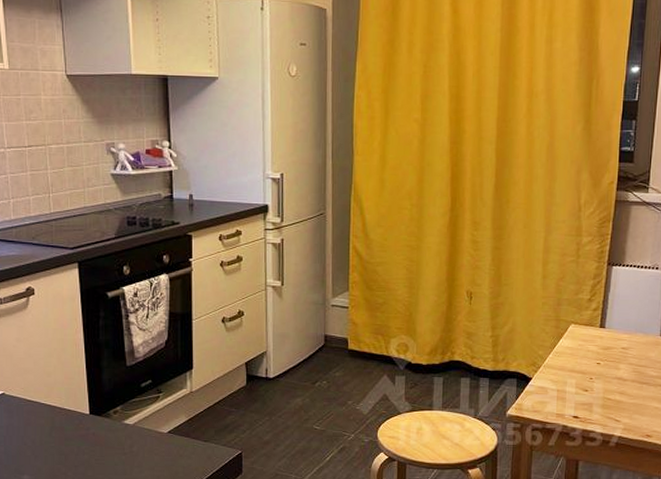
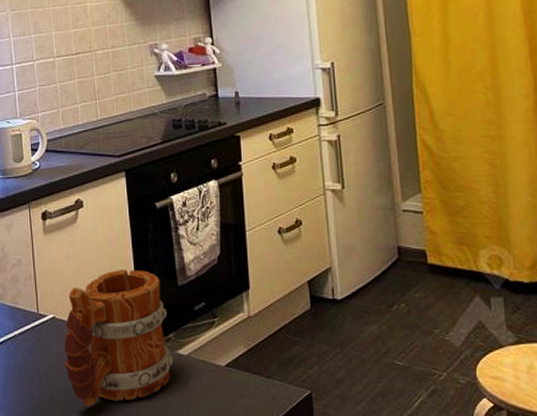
mug: none [14,351,120,470] -> present [64,269,173,407]

